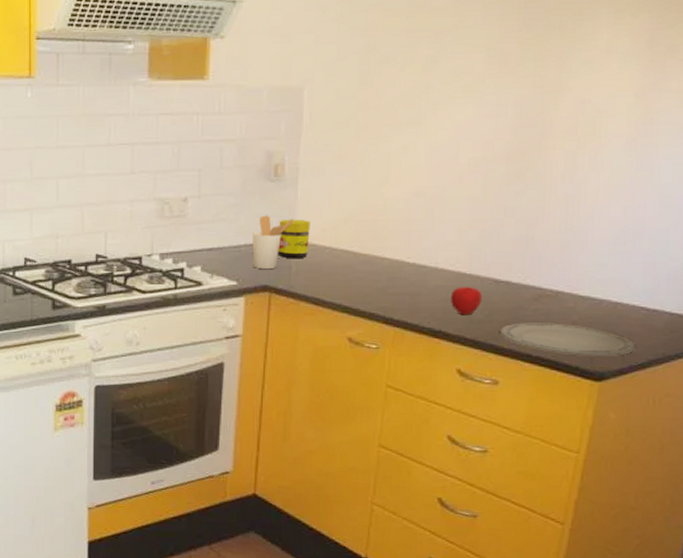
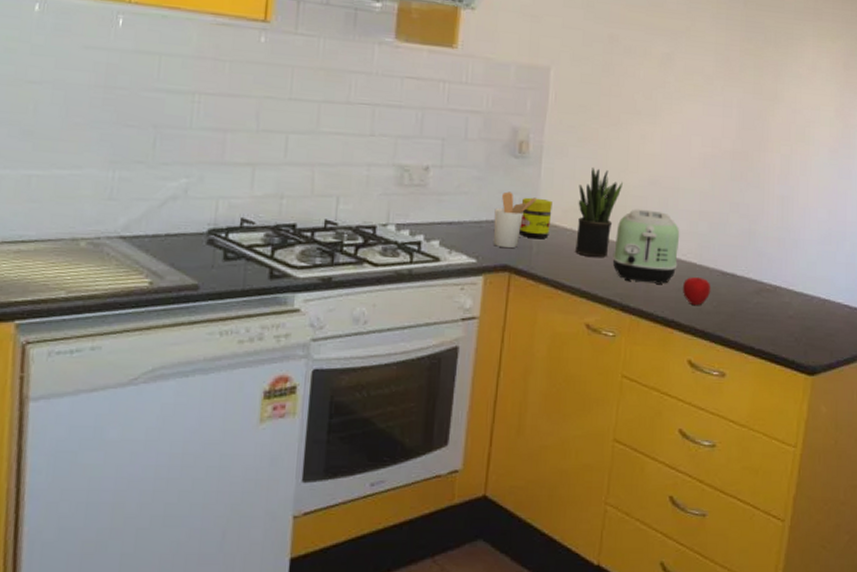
potted plant: none [335,184,384,272] -> present [575,168,623,257]
toaster: none [374,222,447,297] -> present [612,209,680,285]
plate: present [499,323,636,356] -> none [725,315,842,351]

